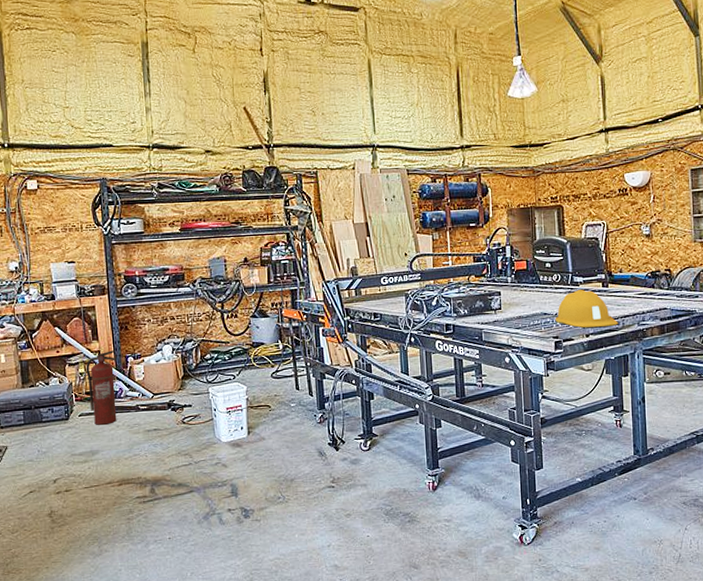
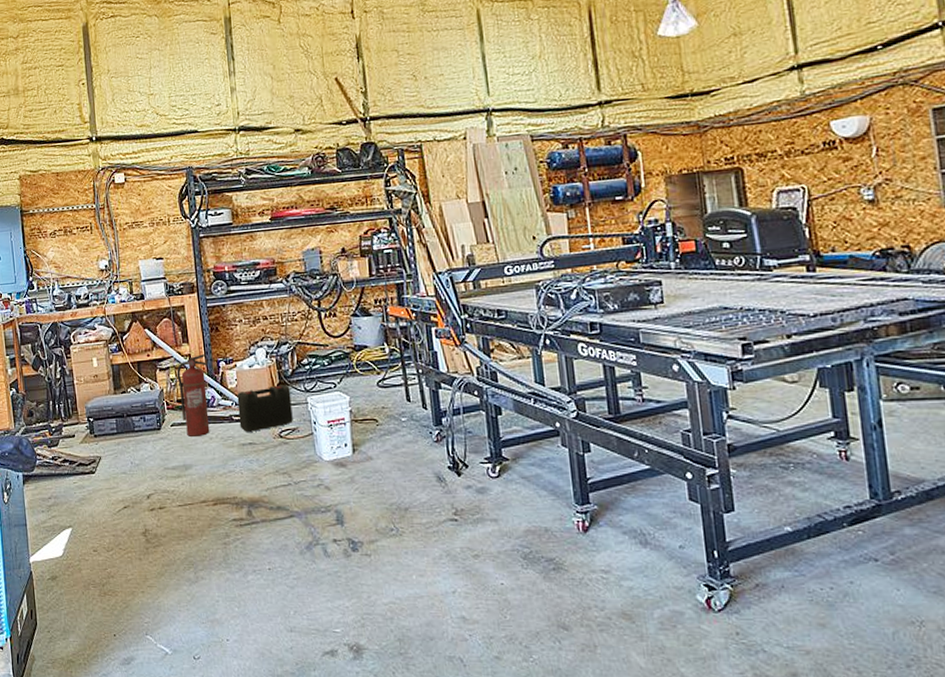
tool box: none [144,377,195,419] -> present [237,384,293,432]
hard hat: present [555,290,619,328] -> none [740,276,835,327]

